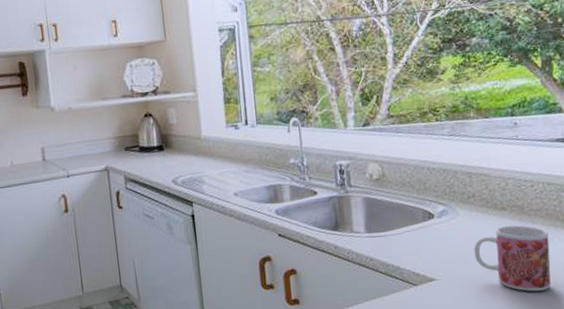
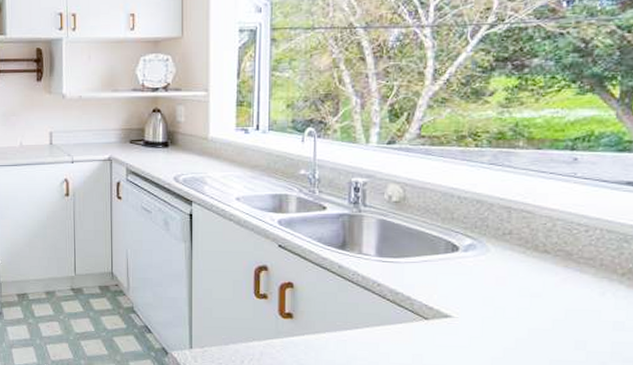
mug: present [473,225,551,292] -> none [502,271,600,348]

